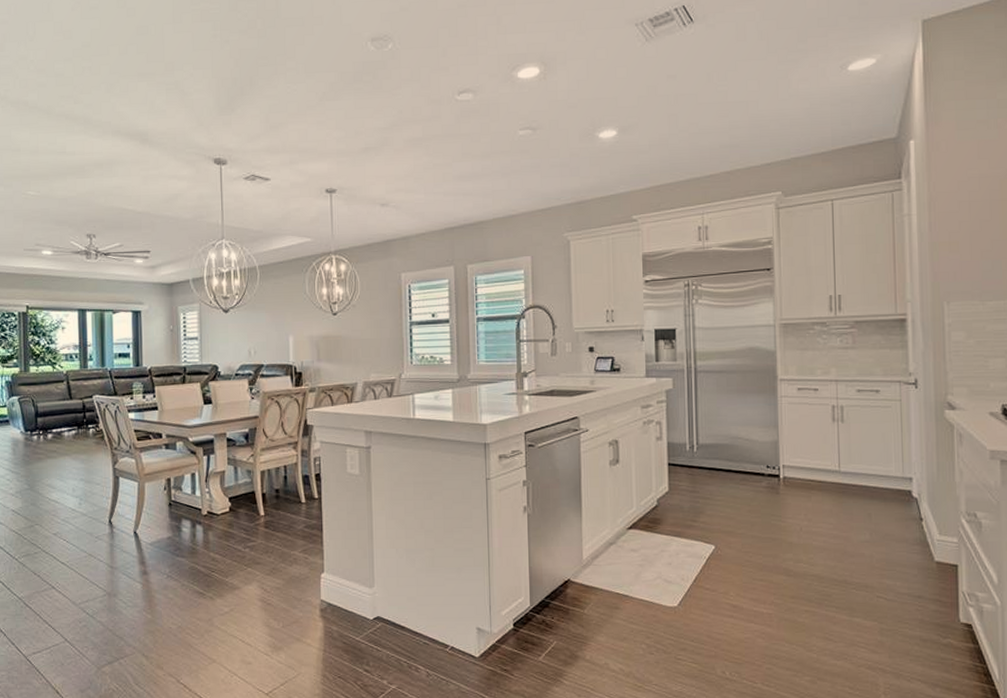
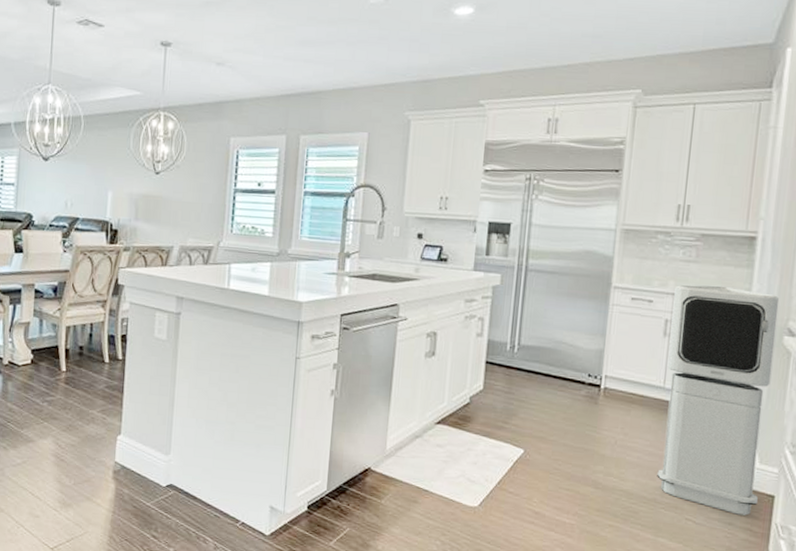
air purifier: none [837,368,942,587] -> present [657,285,780,516]

